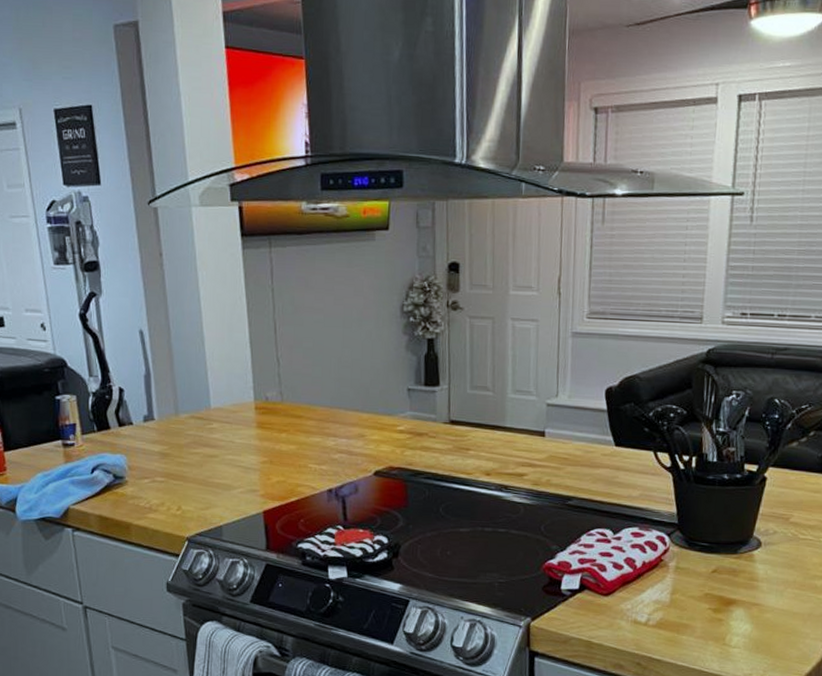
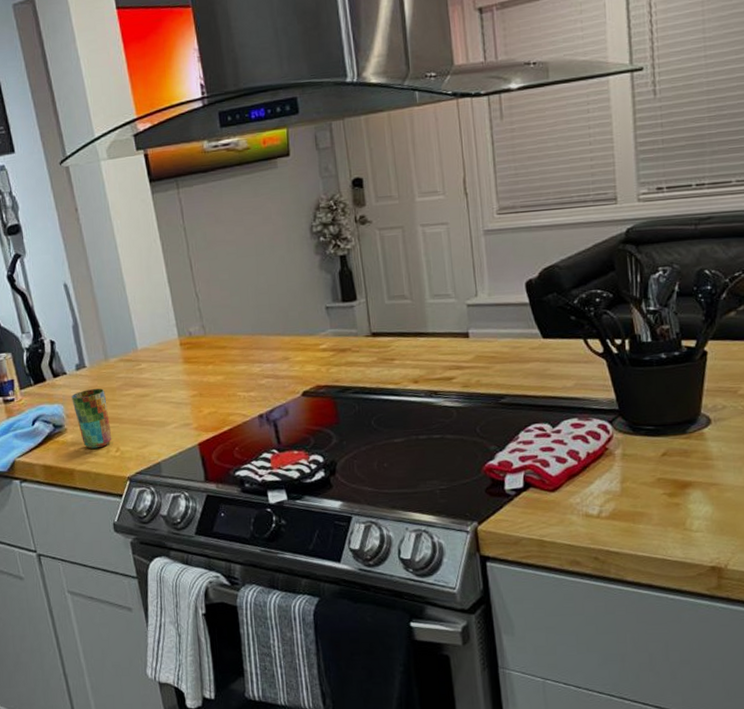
cup: none [136,443,175,505] -> present [71,389,112,449]

